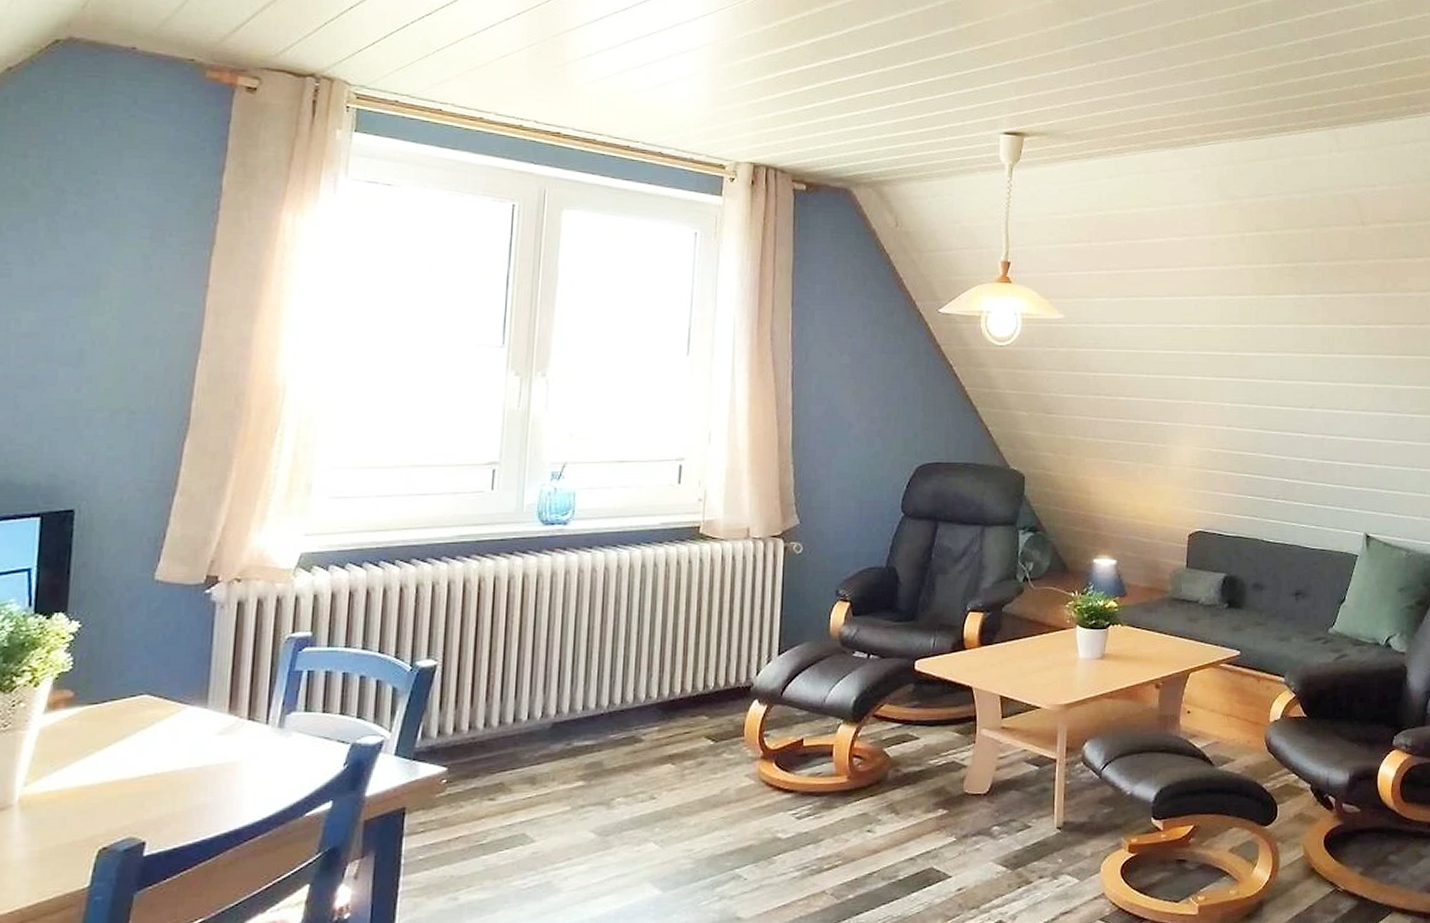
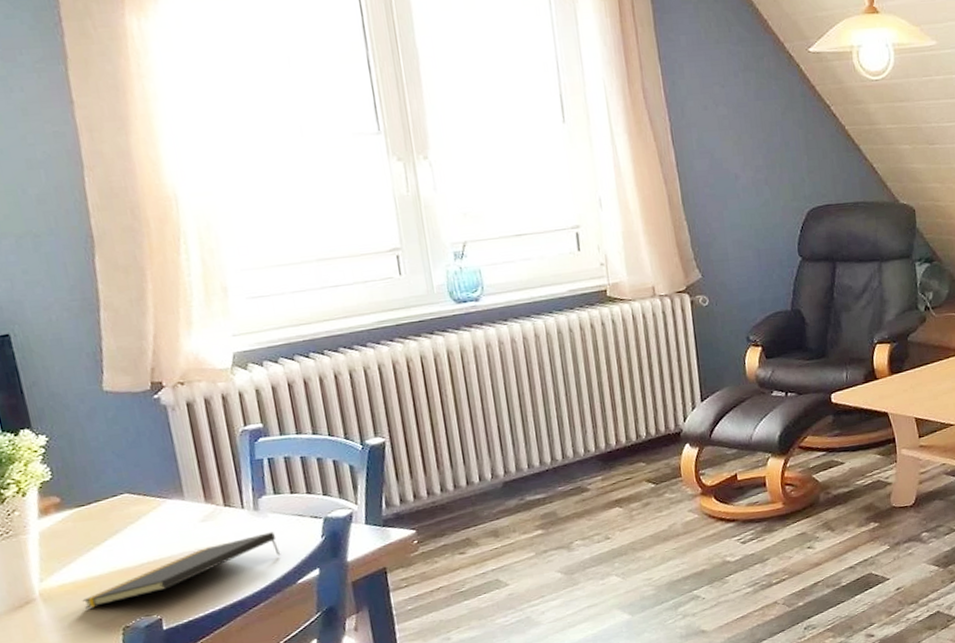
notepad: none [63,754,295,823] -> present [82,532,281,609]

